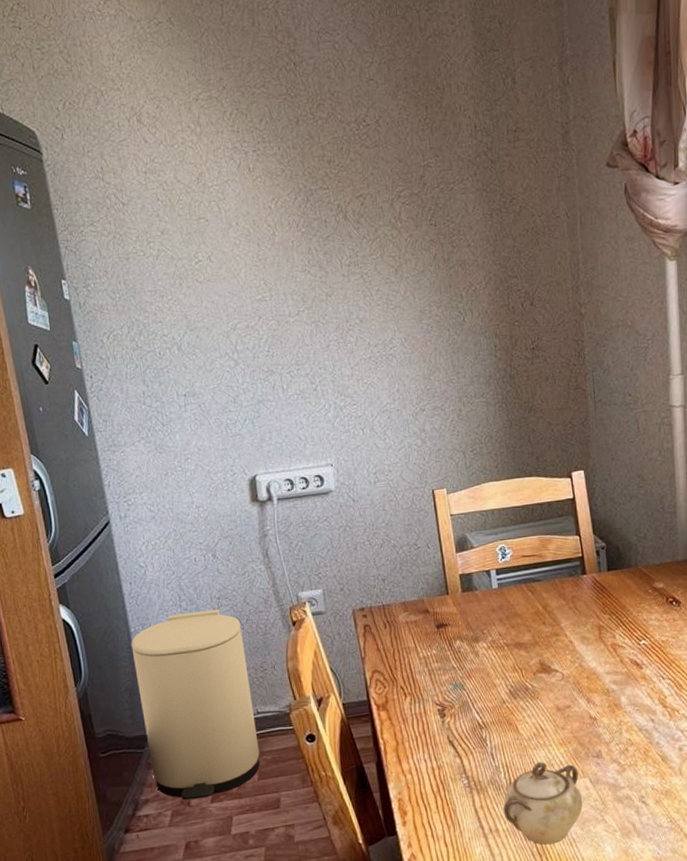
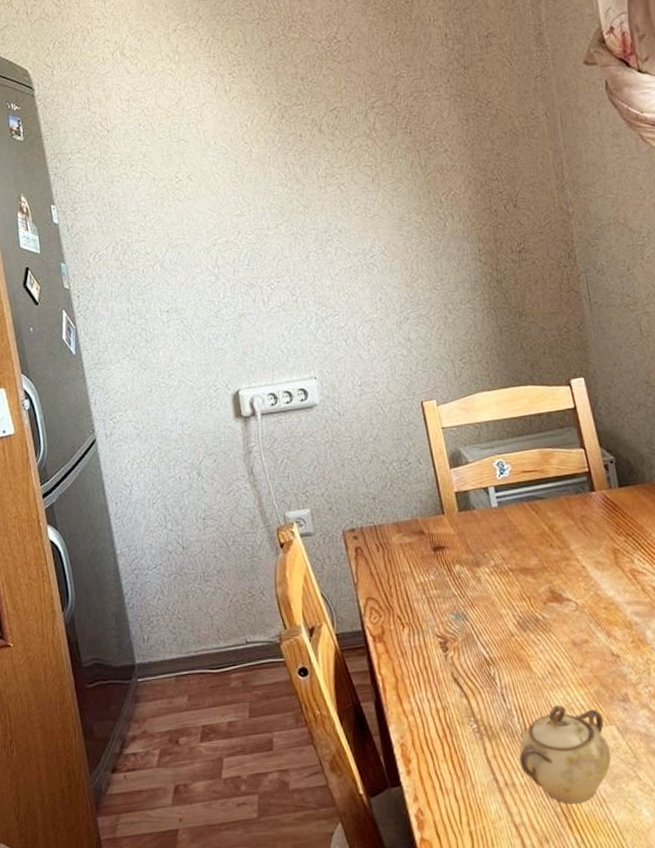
pedal bin: present [131,609,260,800] -> none [117,530,251,738]

